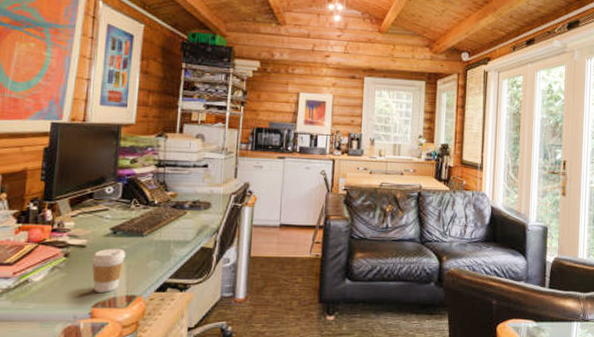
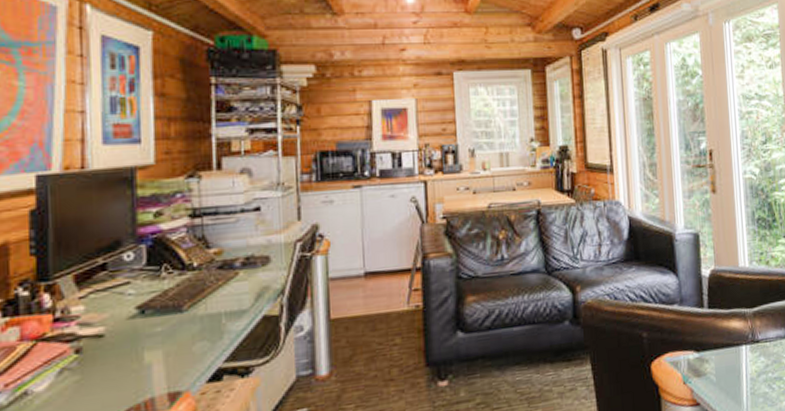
coffee cup: present [92,248,126,292] -> none [115,331,161,395]

